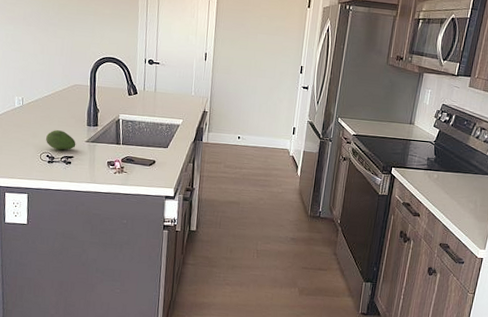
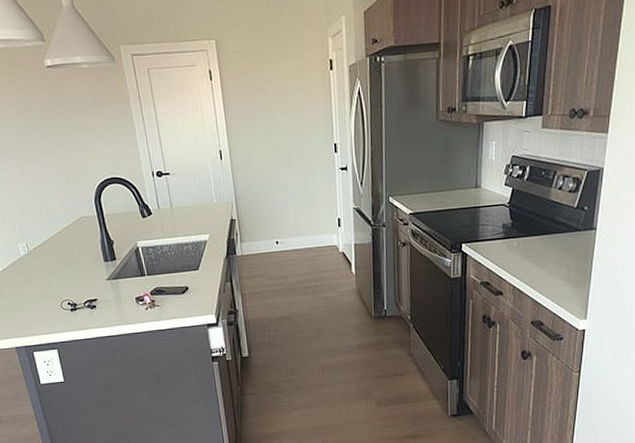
fruit: present [46,130,76,150] -> none [62,272,97,295]

